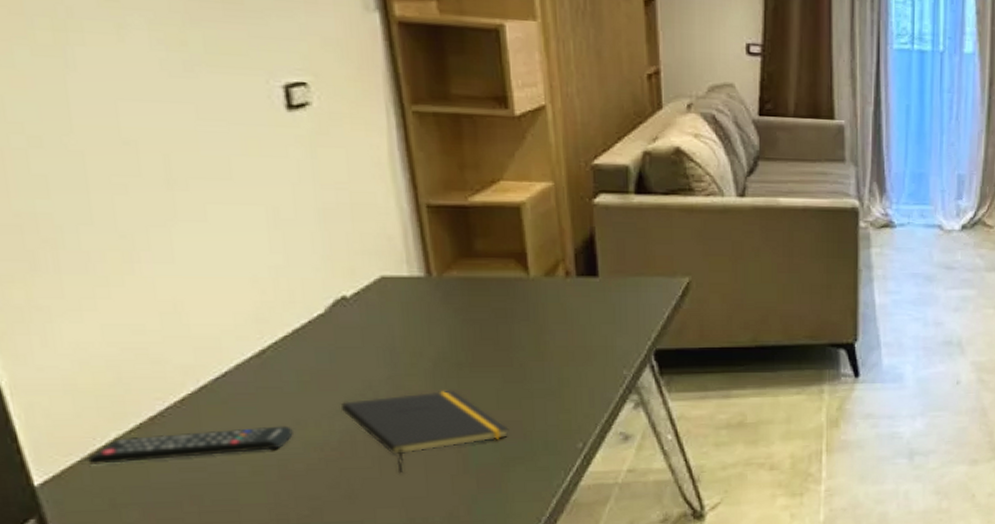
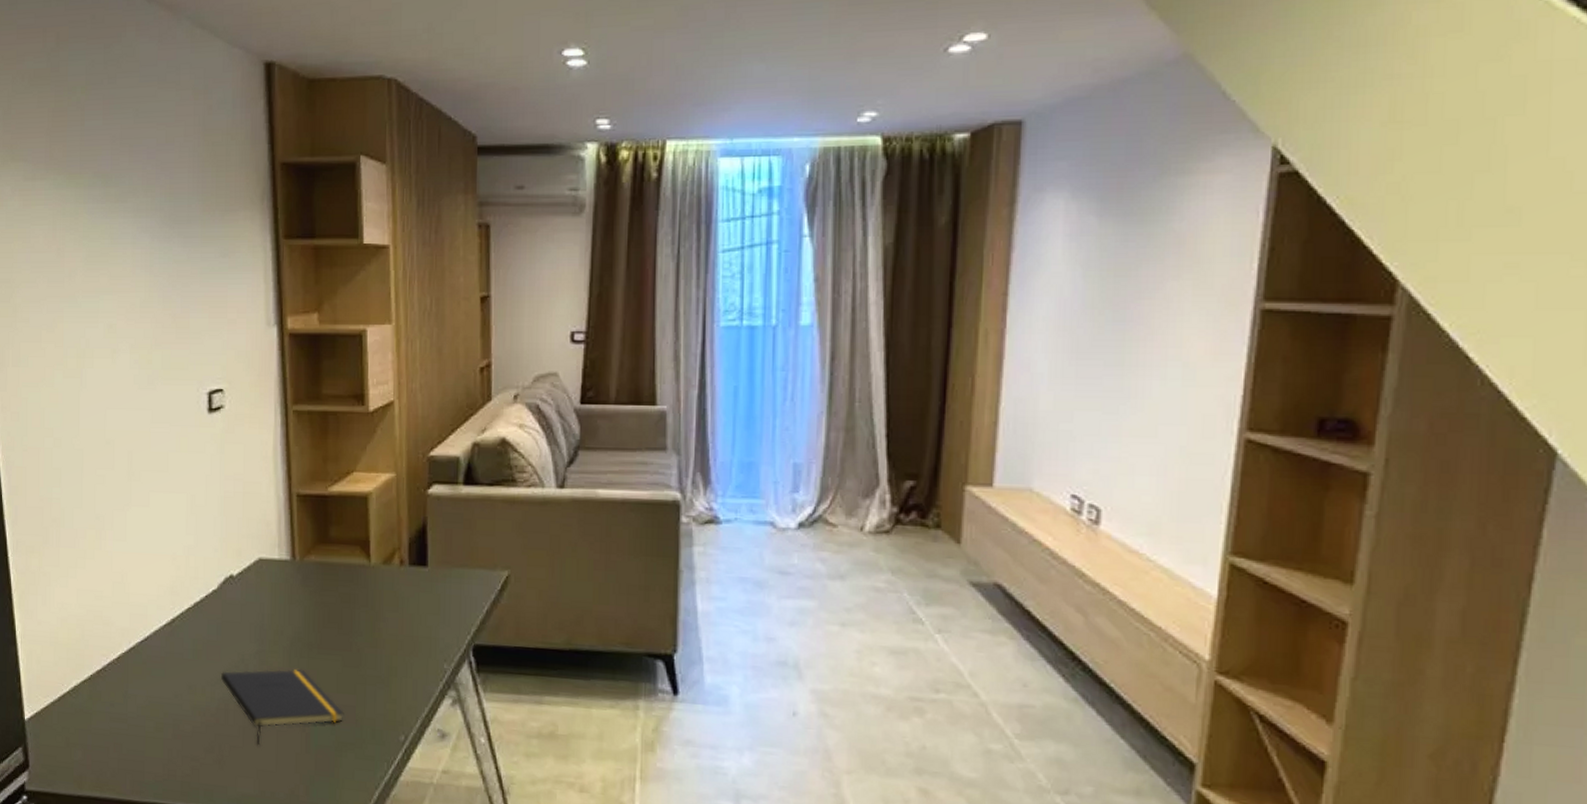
remote control: present [88,425,293,466] -> none [57,686,186,710]

